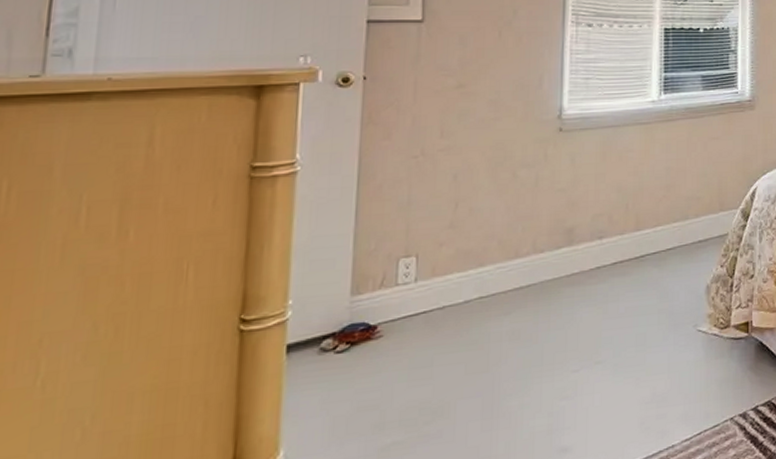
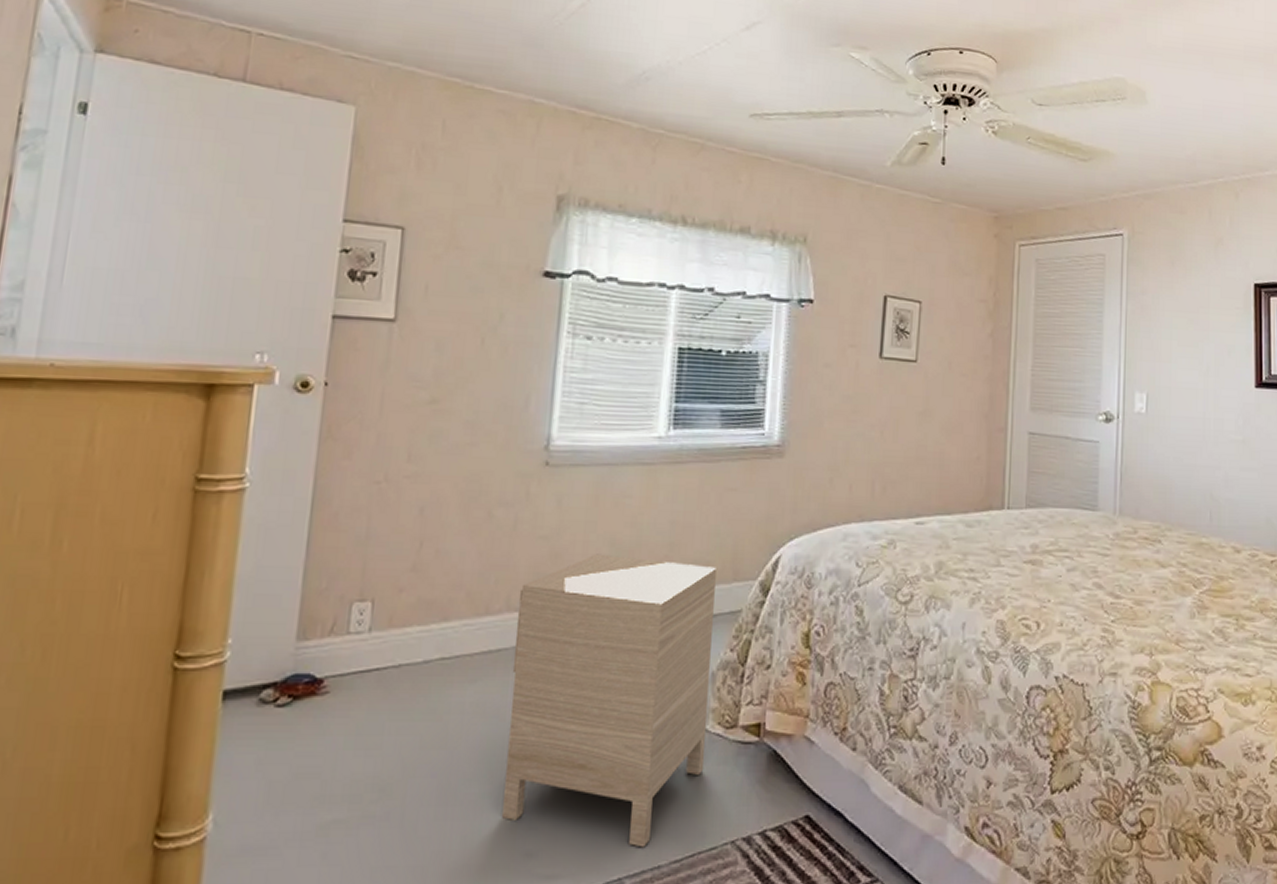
nightstand: none [538,199,706,433] -> present [501,554,716,848]

